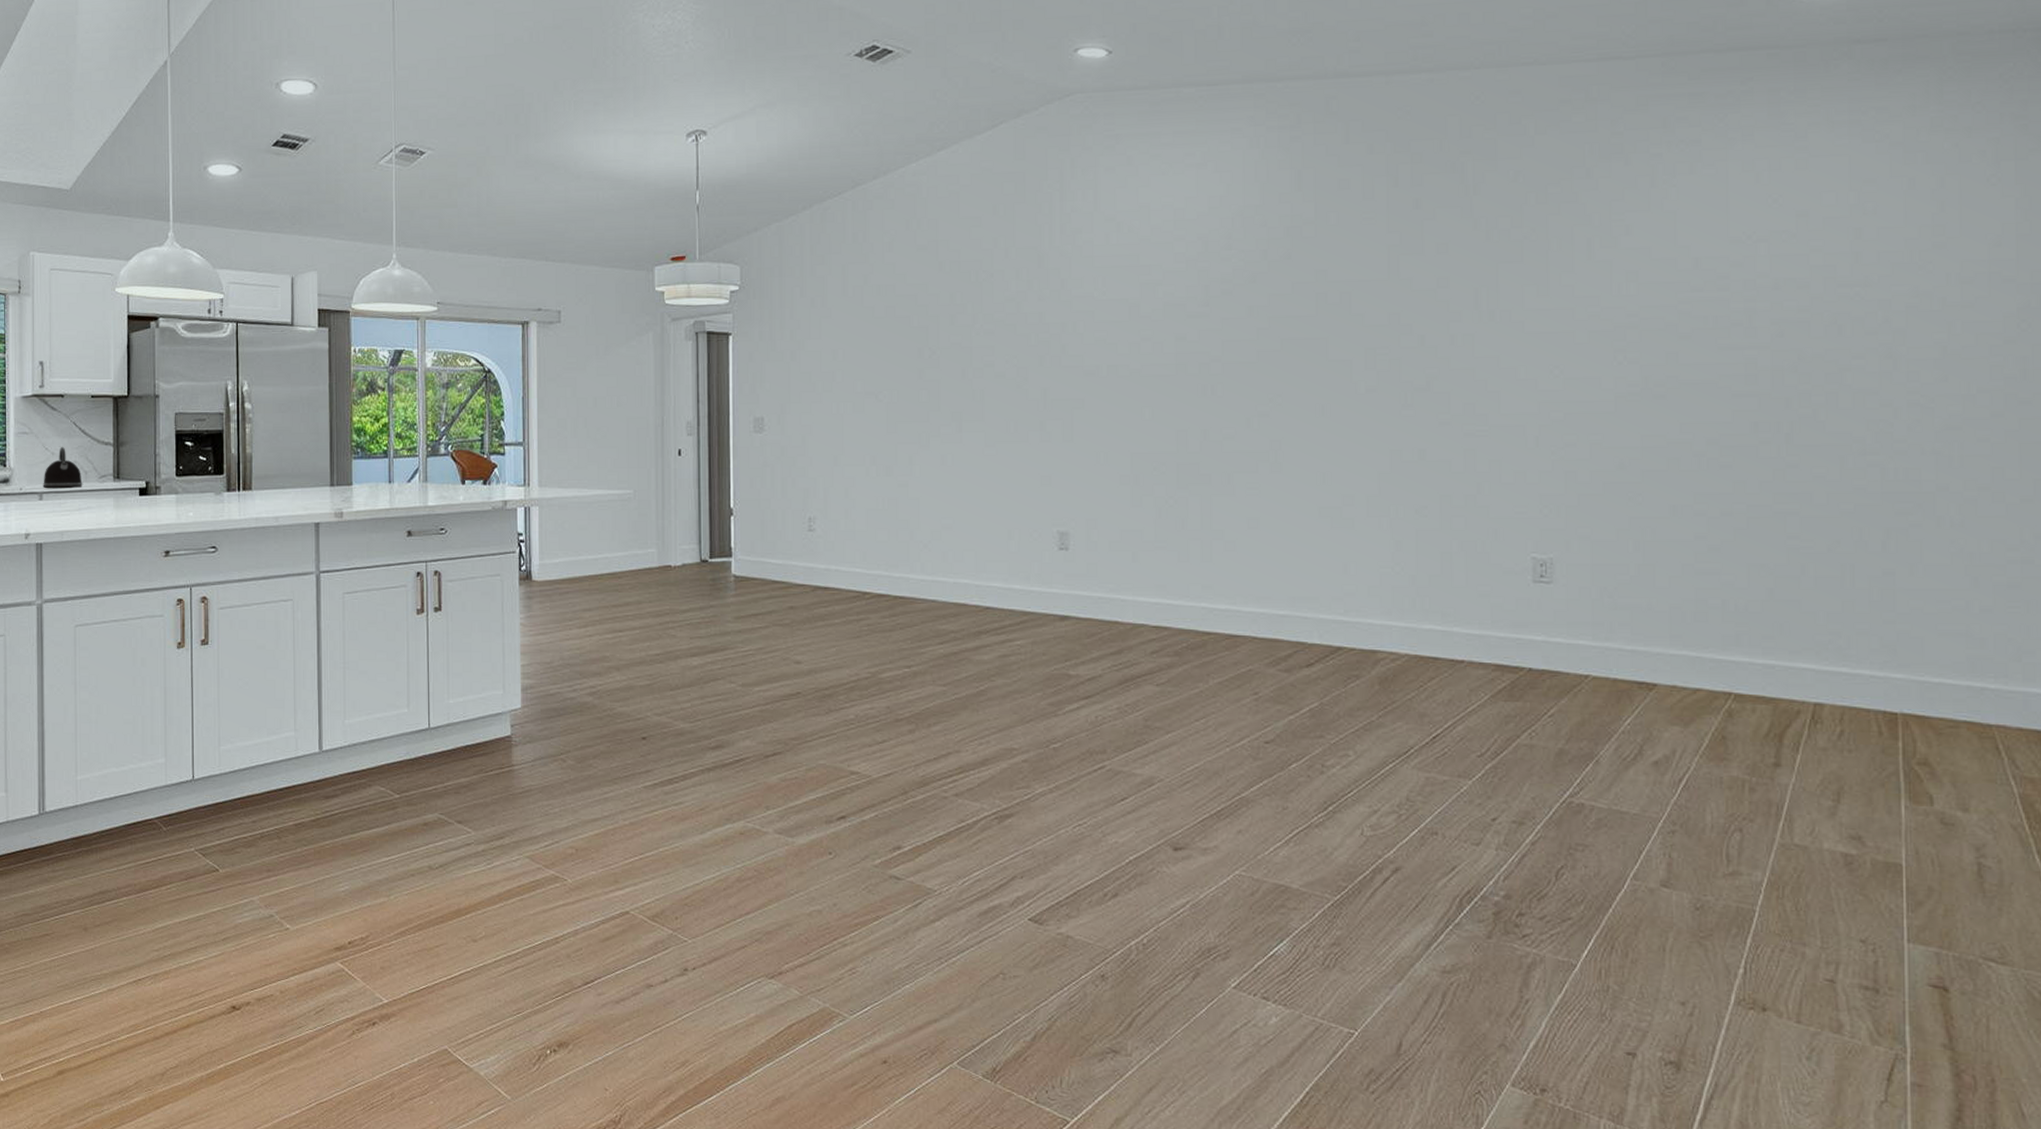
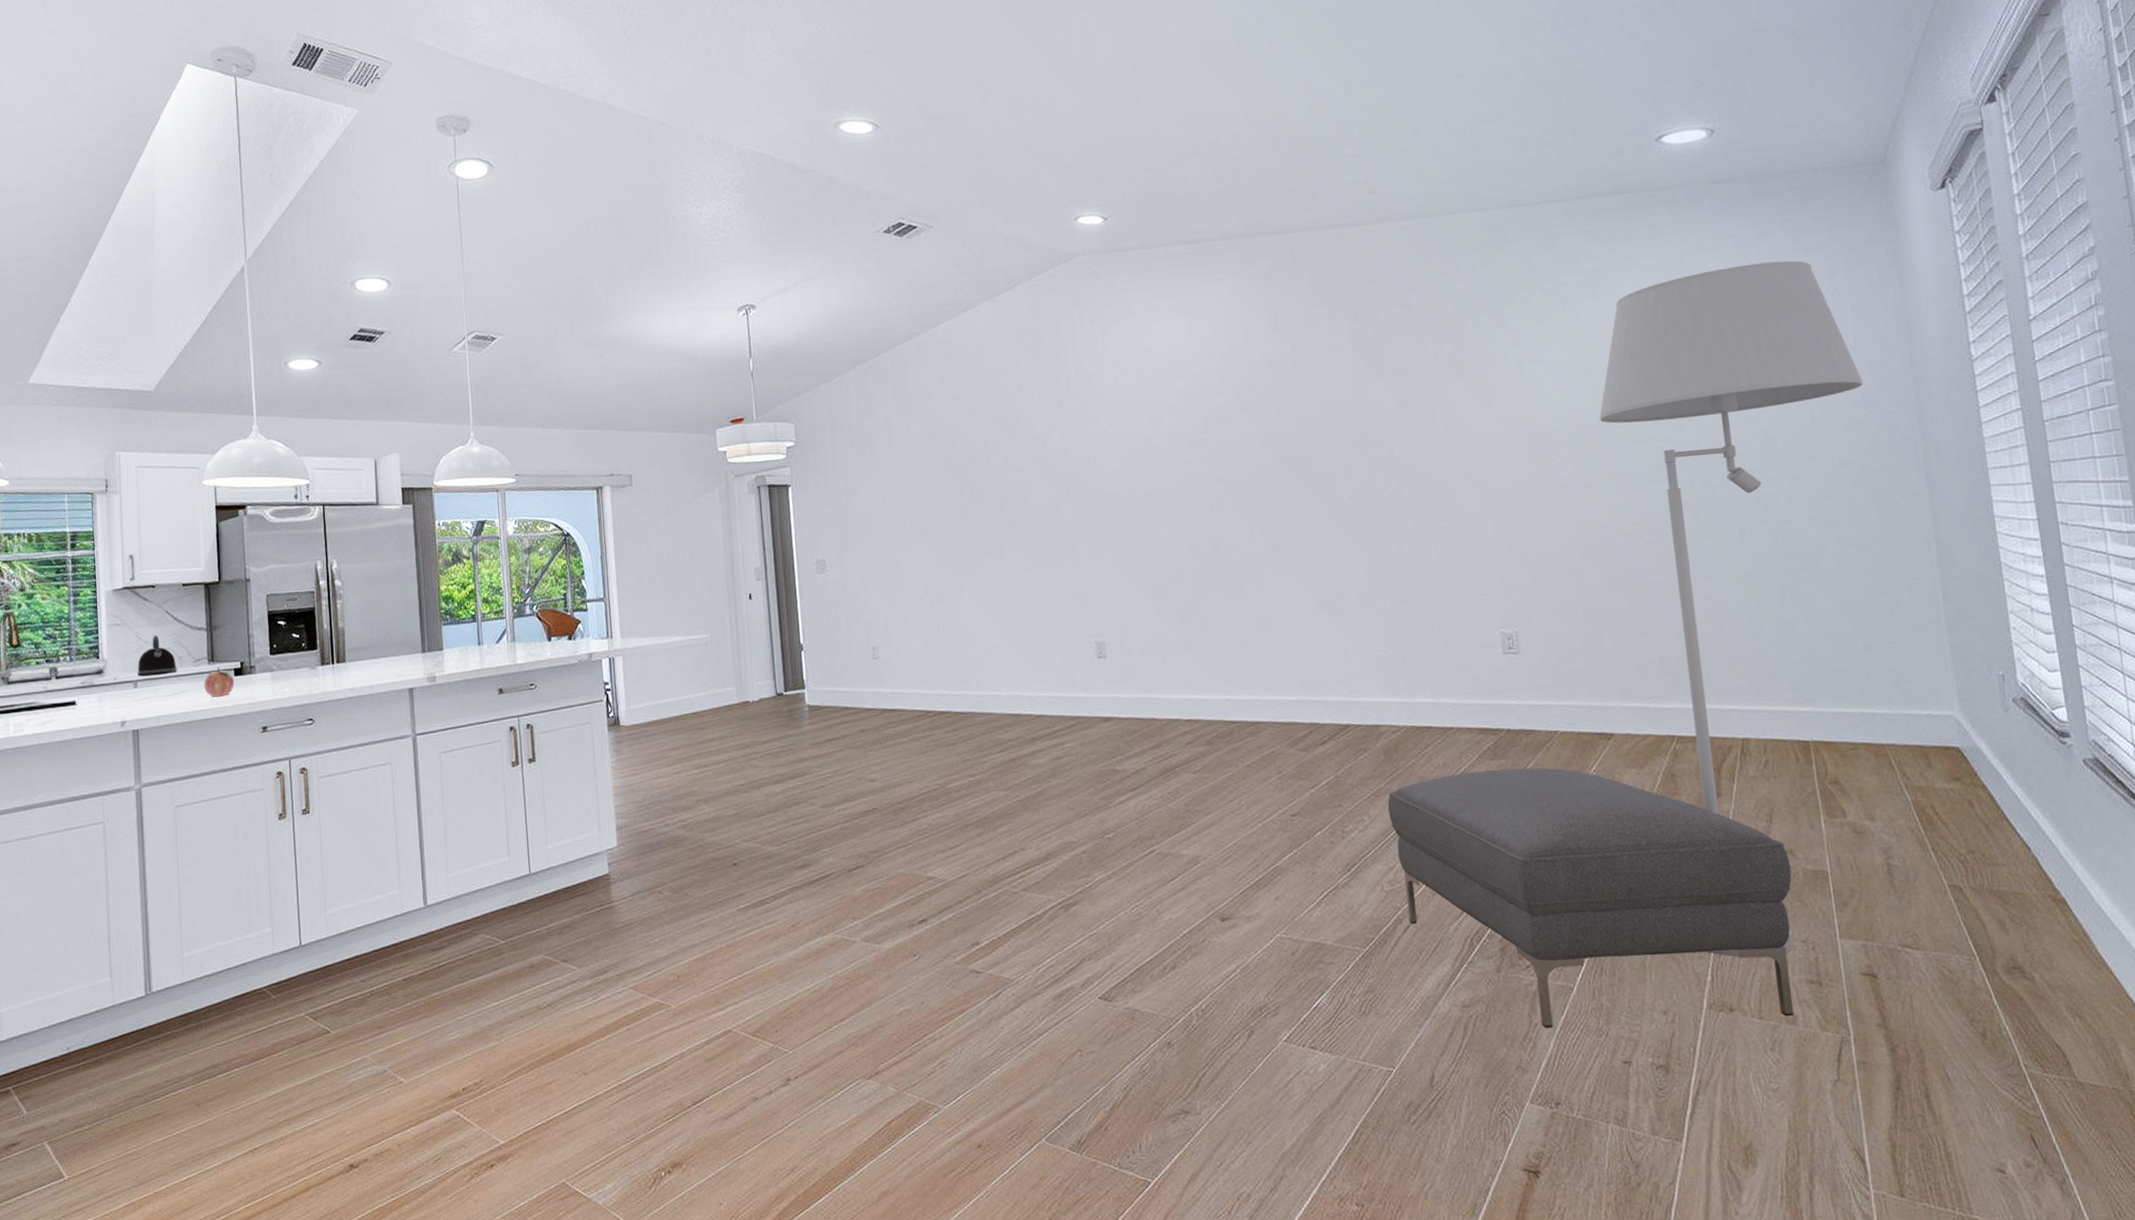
fruit: none [108,485,139,516] -> present [203,667,235,697]
ottoman: none [1378,713,1857,1023] -> present [1388,767,1794,1029]
floor lamp: none [1681,141,2020,954] -> present [1599,260,1863,958]

